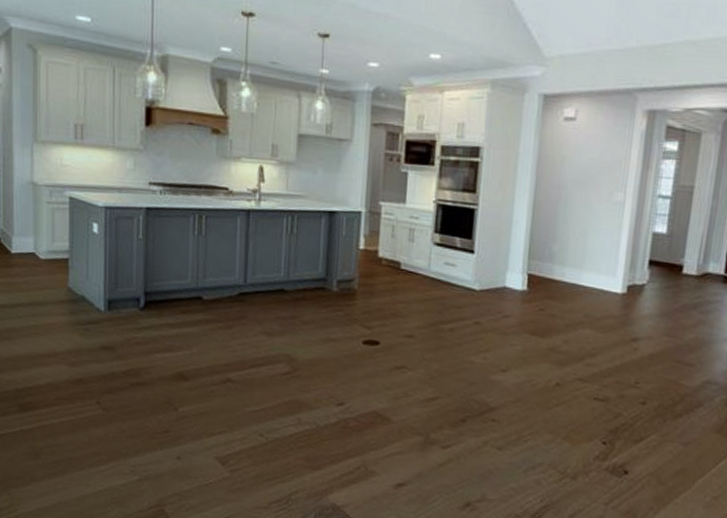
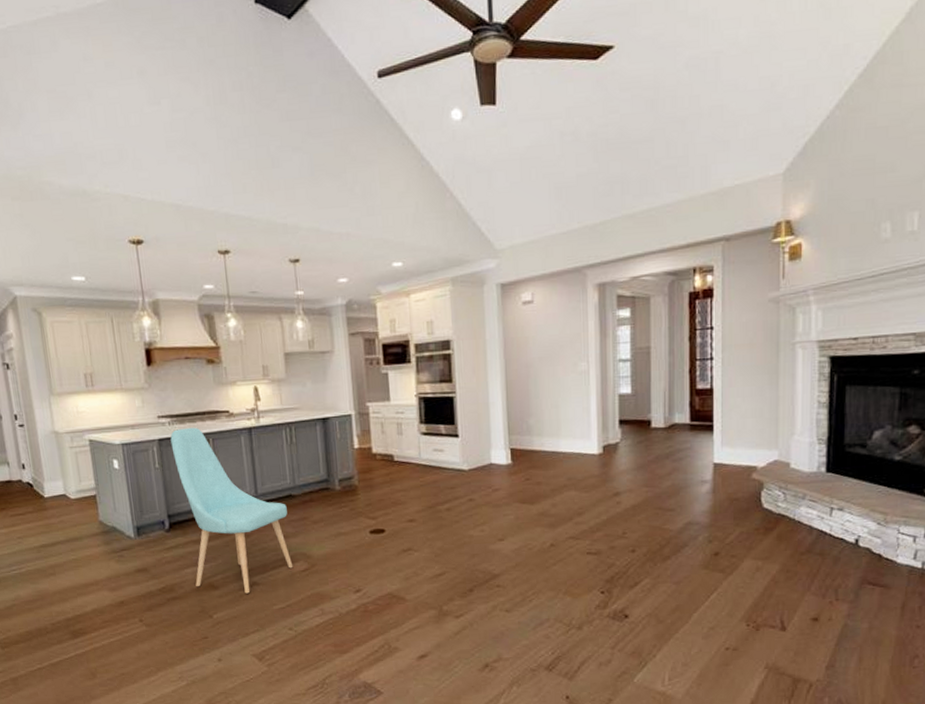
chair: none [159,199,276,390] -> present [170,427,294,594]

